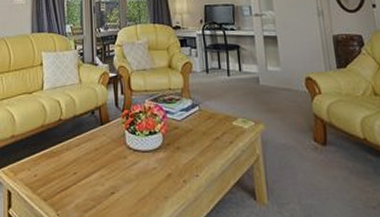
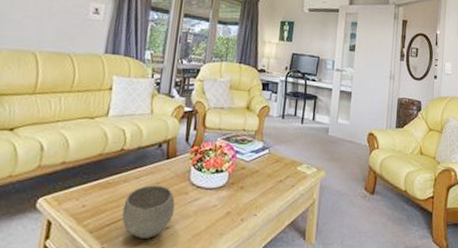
bowl: none [70,152,117,204] -> present [122,185,175,238]

